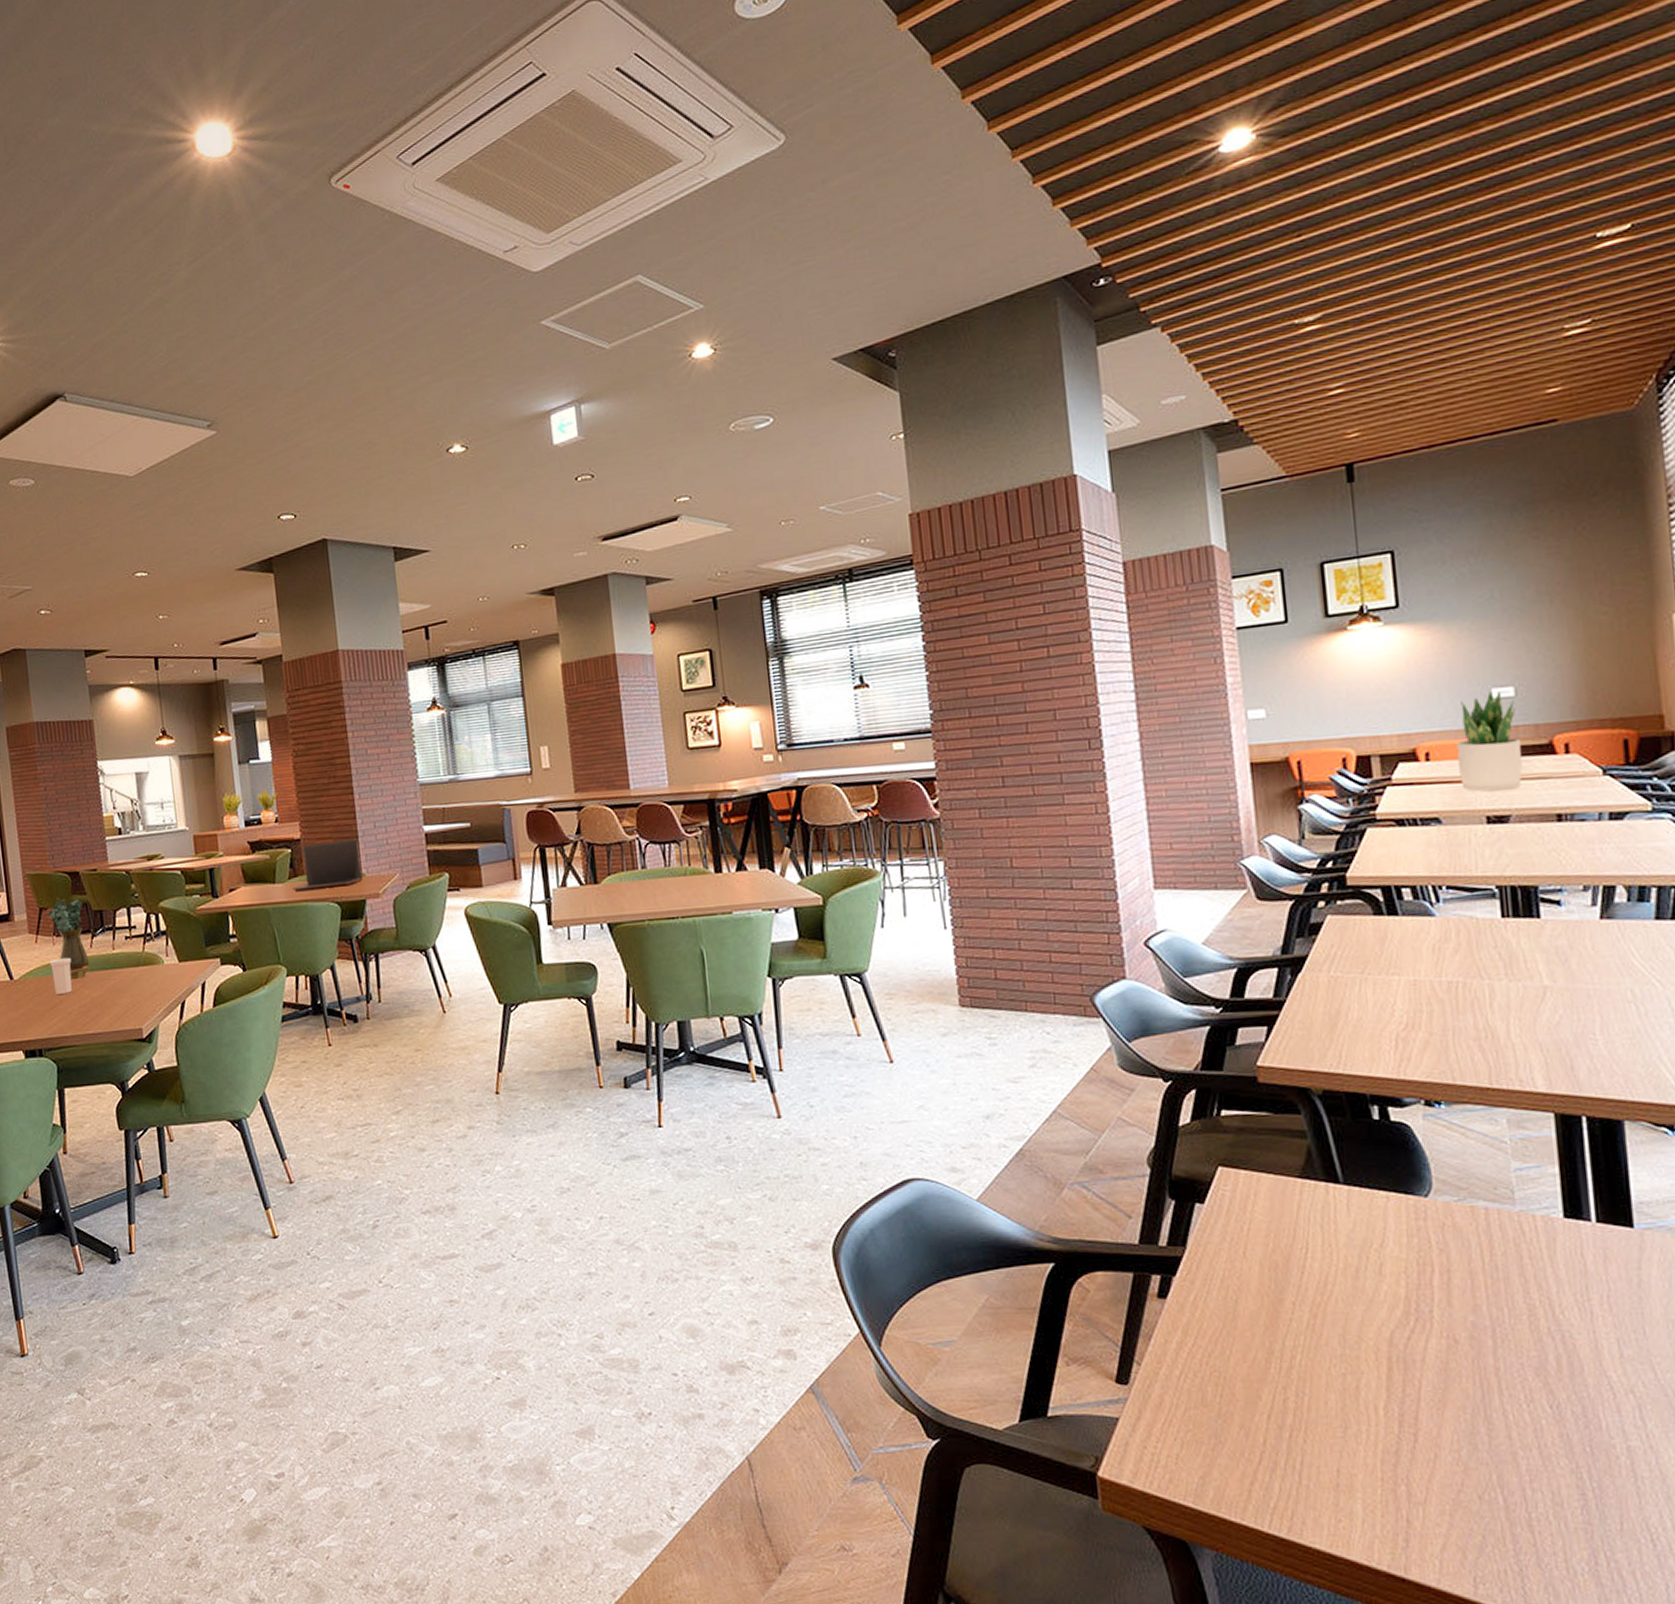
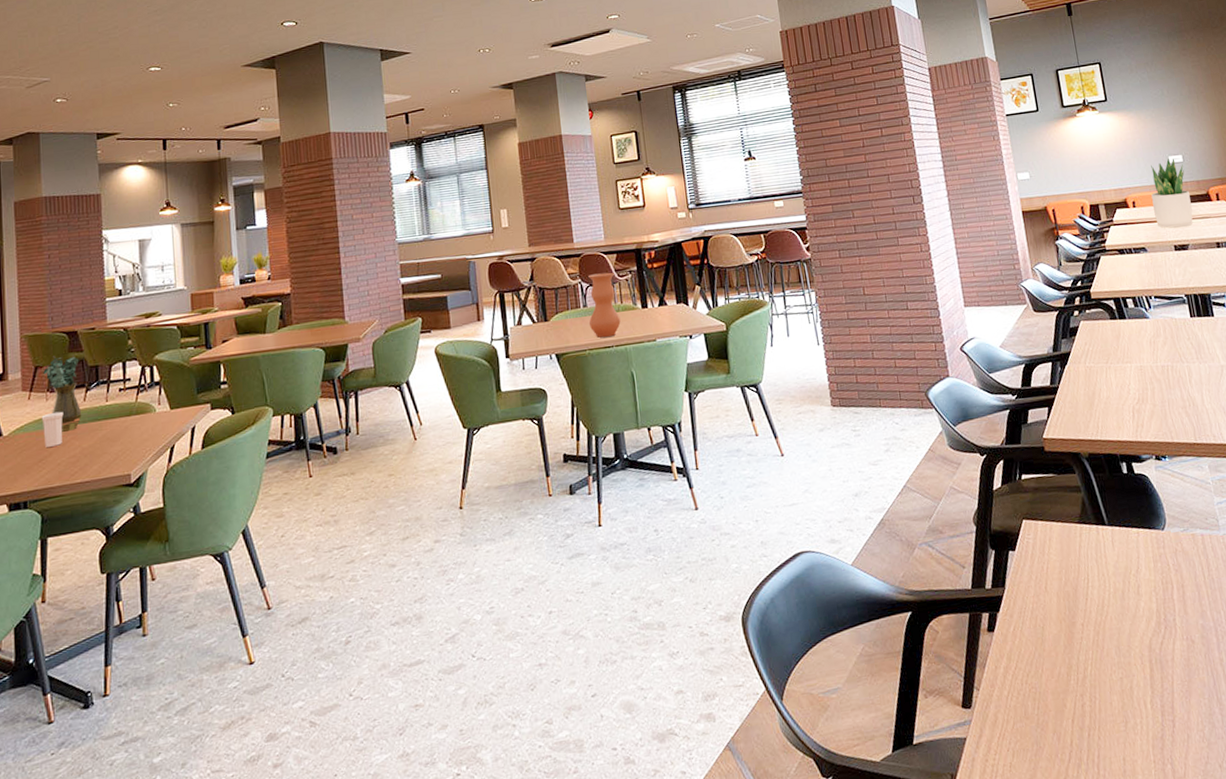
laptop computer: present [293,840,363,892] -> none [282,292,346,340]
vase: none [648,827,688,907] -> present [588,272,621,338]

